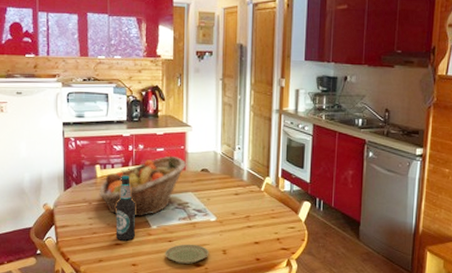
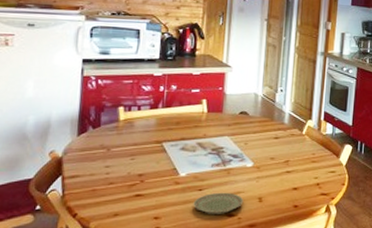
fruit basket: present [99,155,187,217] -> none [120,97,224,164]
bottle: present [115,175,136,241] -> none [136,118,163,191]

